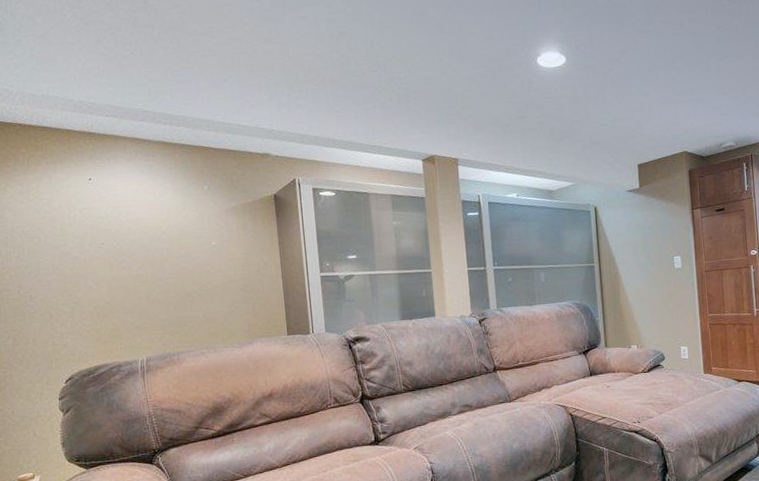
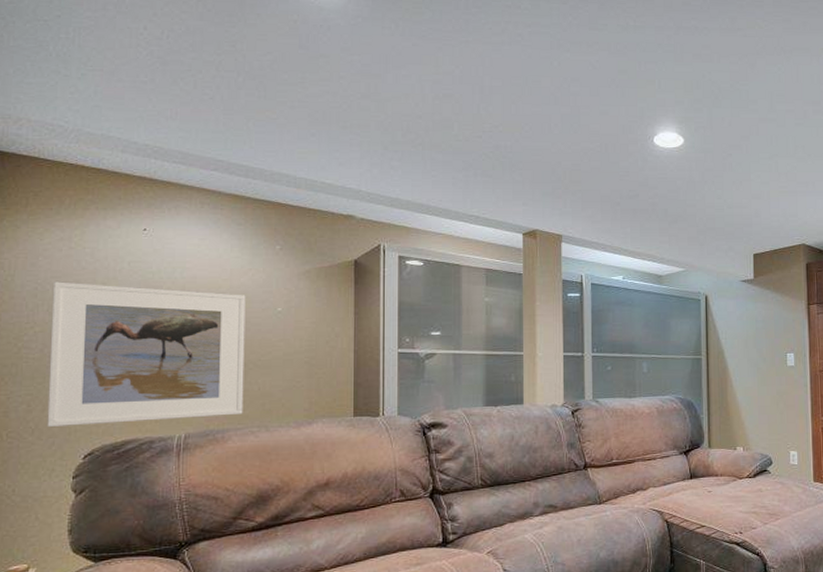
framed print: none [20,230,193,357] -> present [47,281,246,427]

